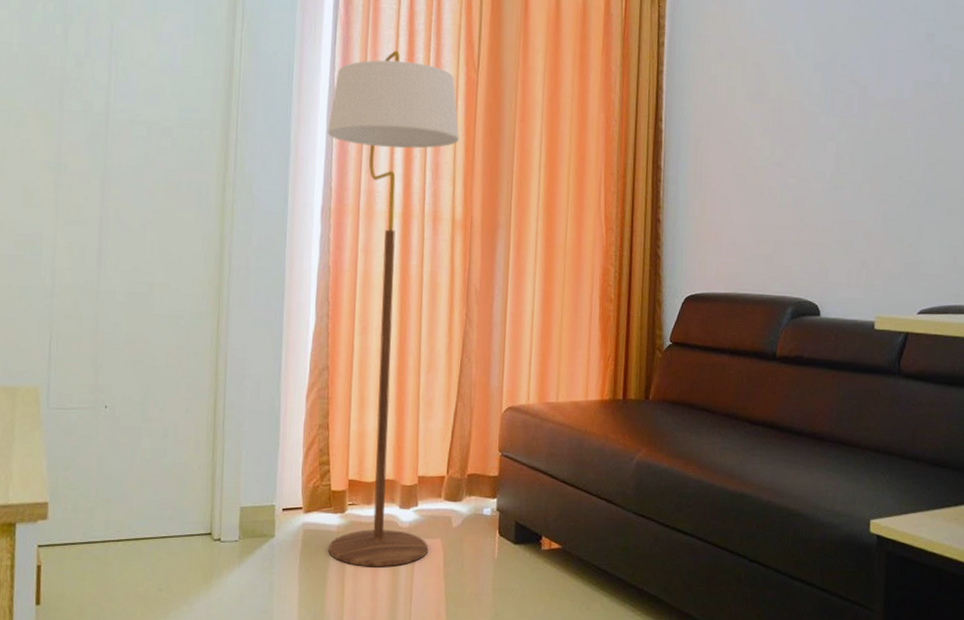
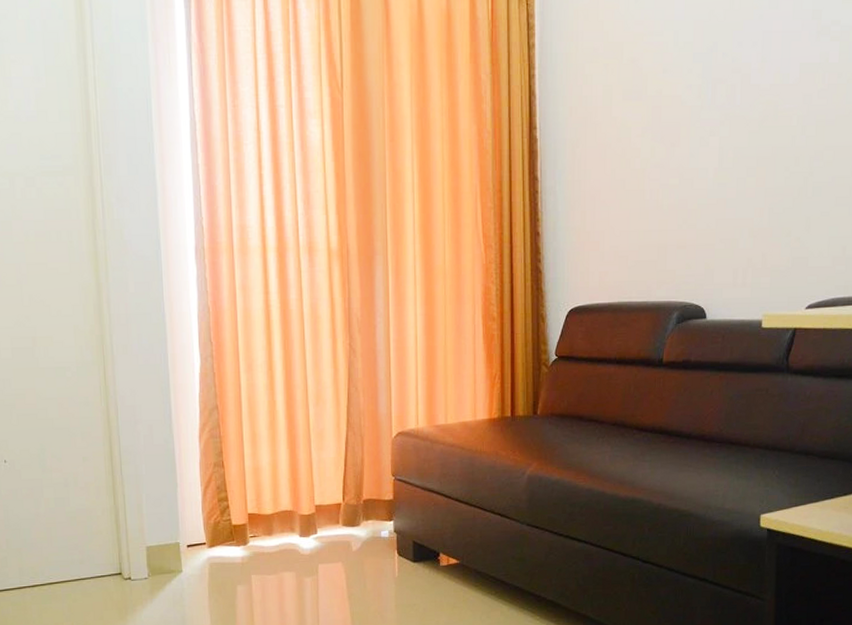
floor lamp: present [327,50,459,567] -> none [193,76,331,594]

